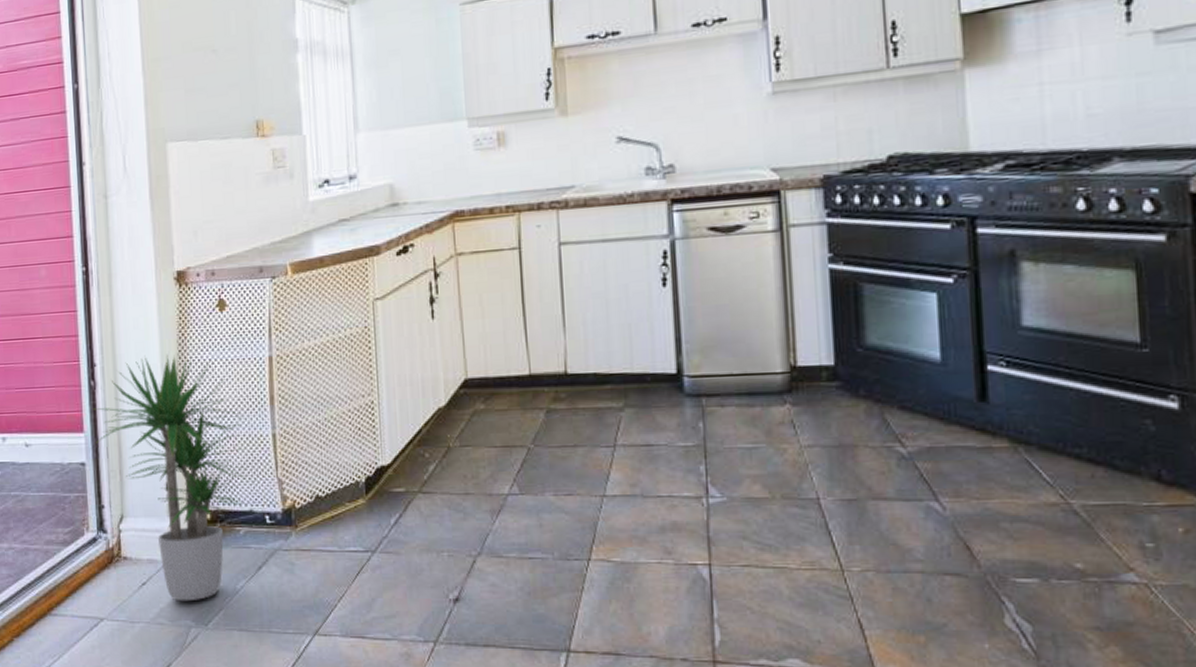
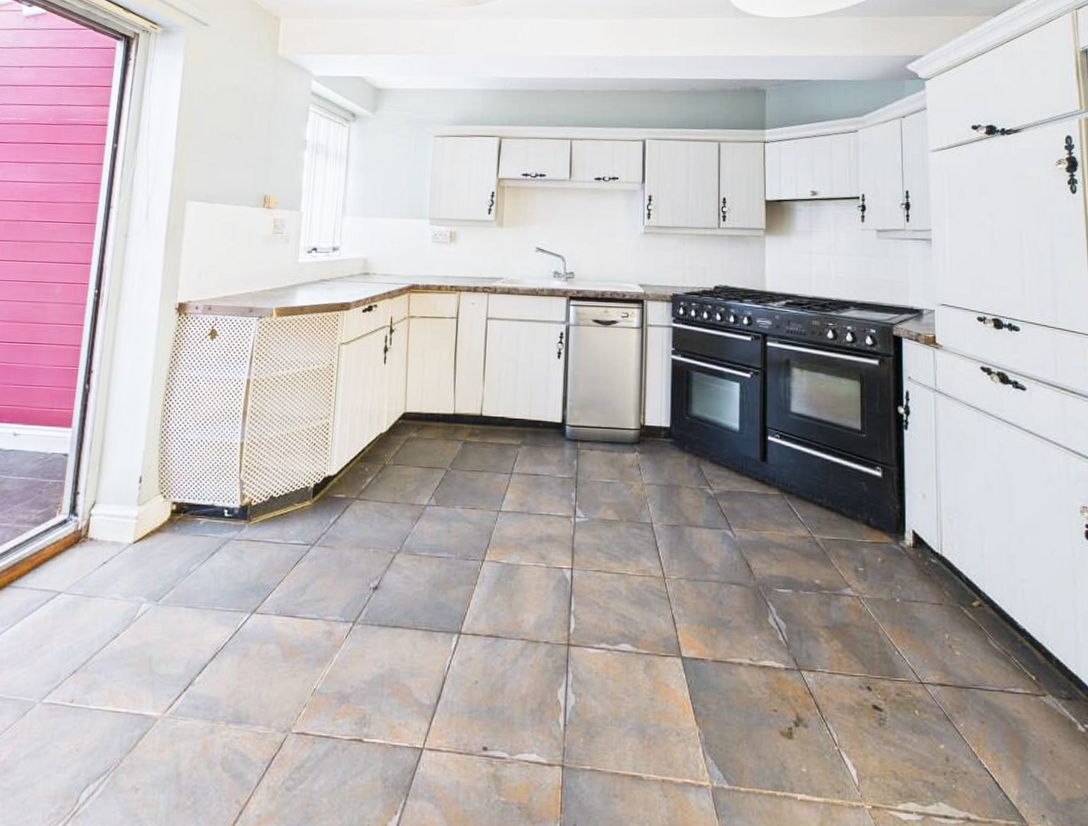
potted plant: present [93,354,247,602] -> none [81,368,216,580]

